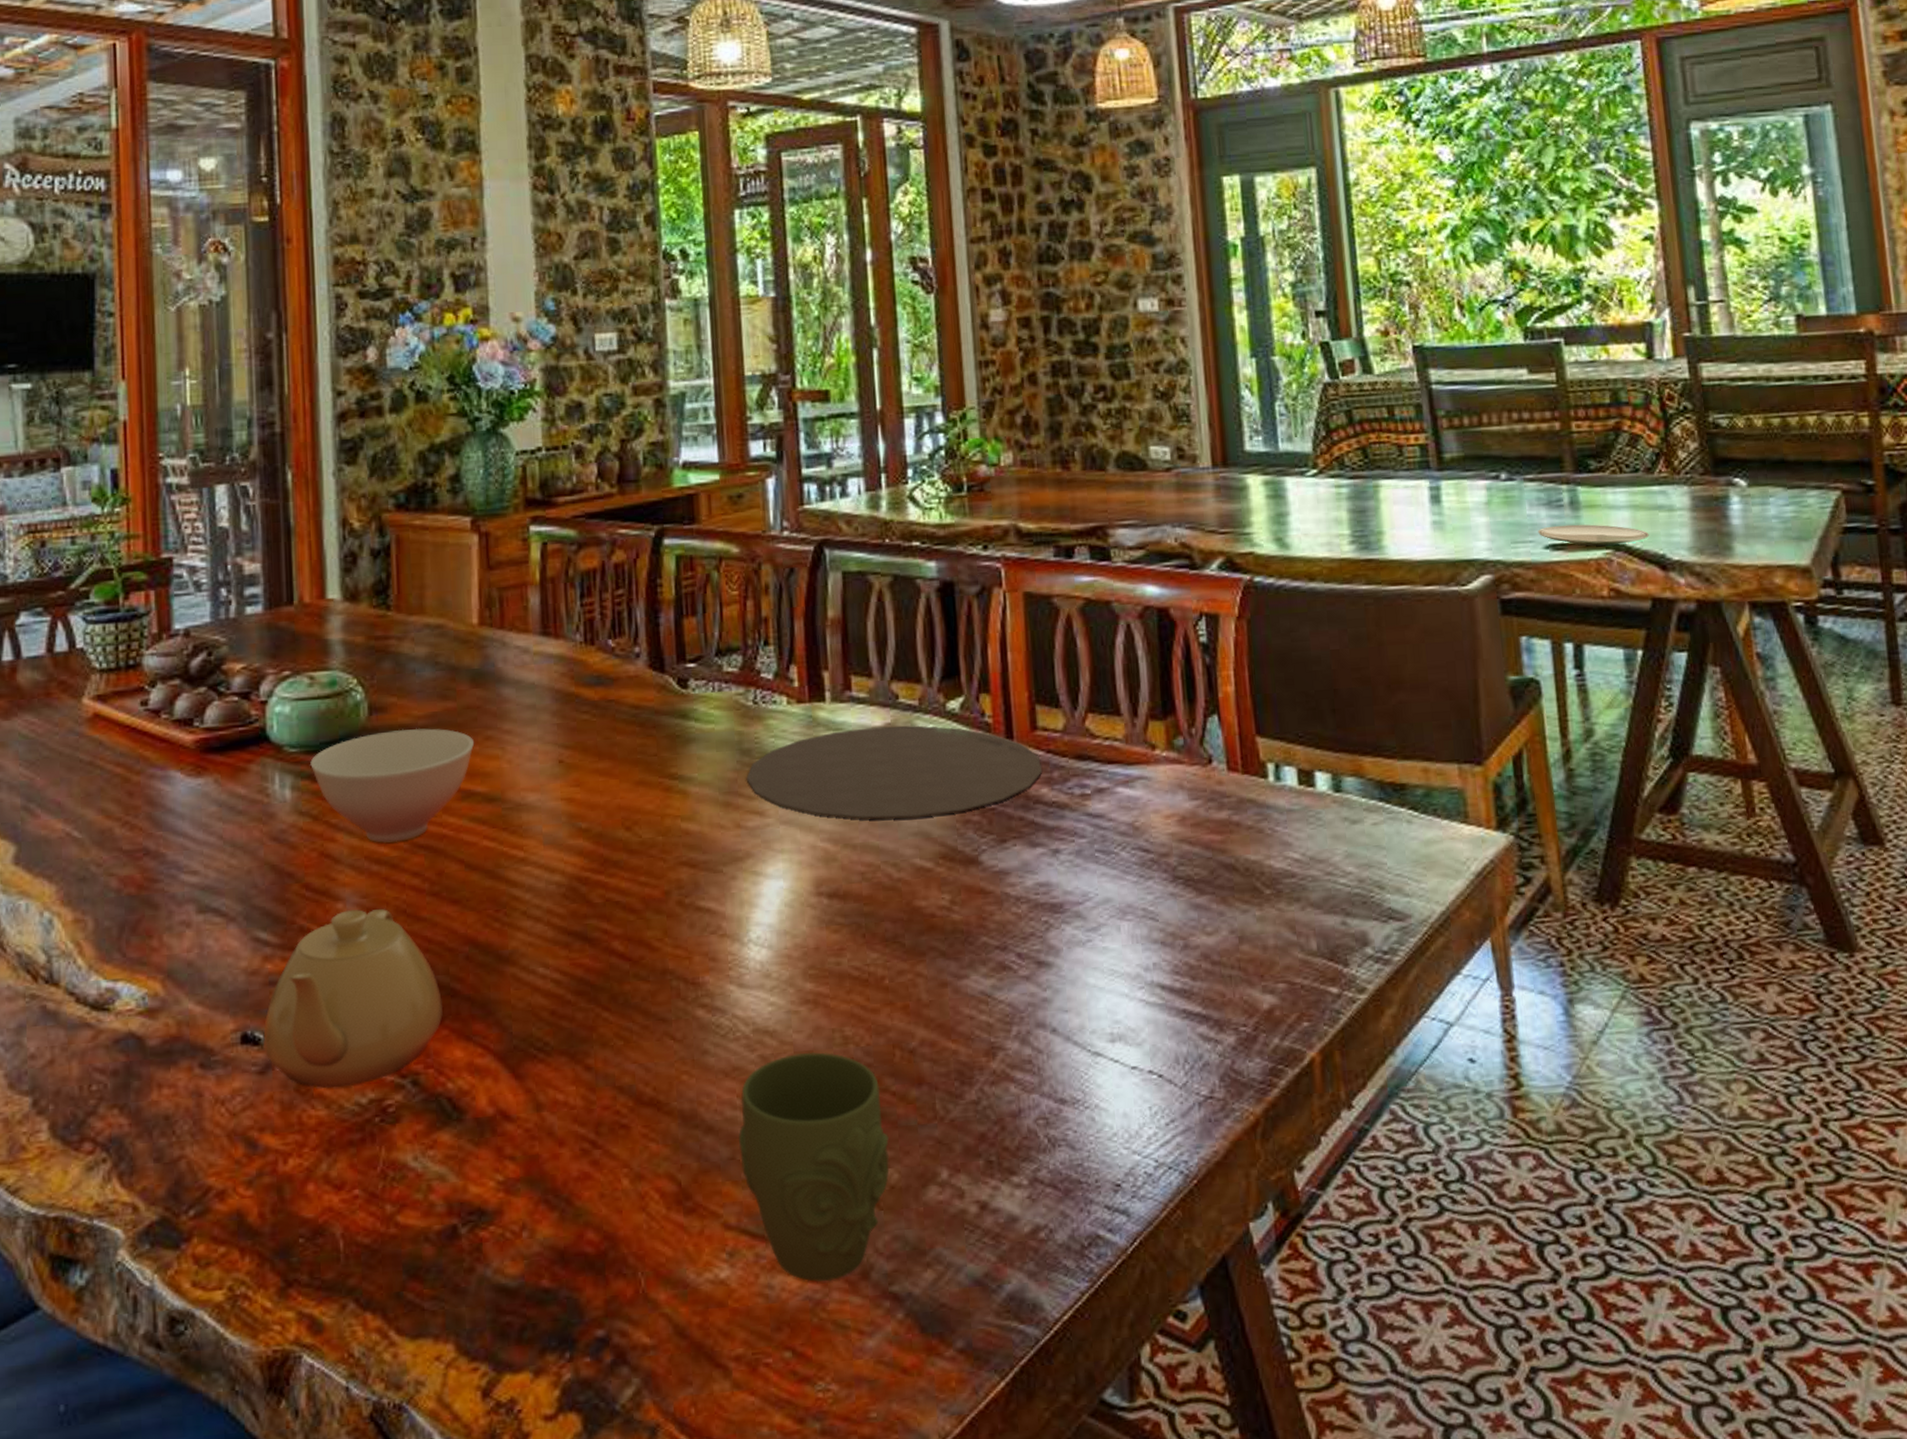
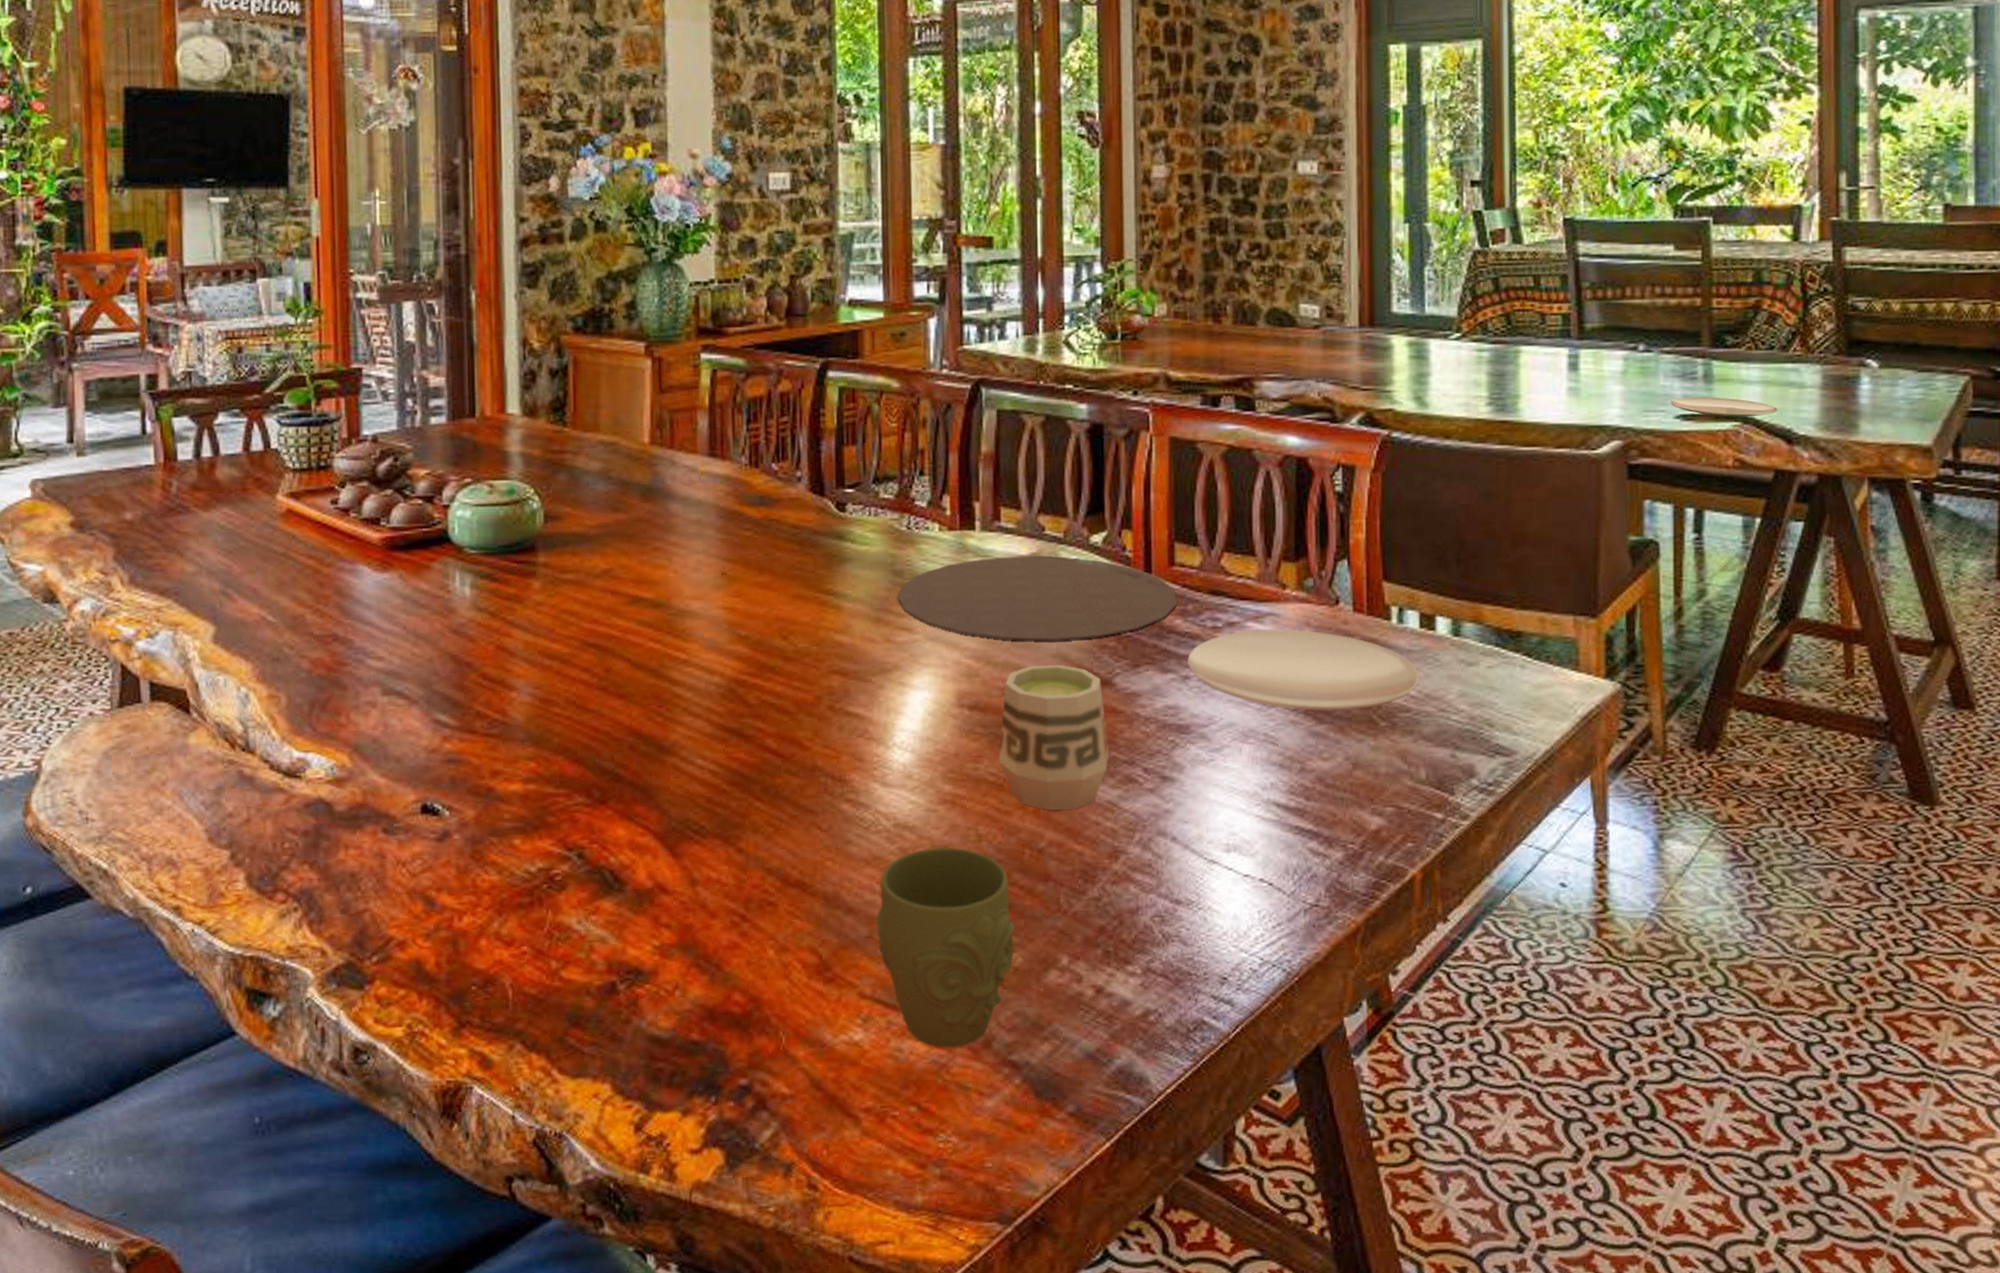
teapot: present [263,908,444,1089] -> none [442,699,608,857]
bowl: present [310,728,475,843] -> none [489,536,643,640]
cup: none [862,843,981,1005] -> present [998,664,1110,811]
plate: none [1057,793,1302,881] -> present [1188,628,1419,711]

